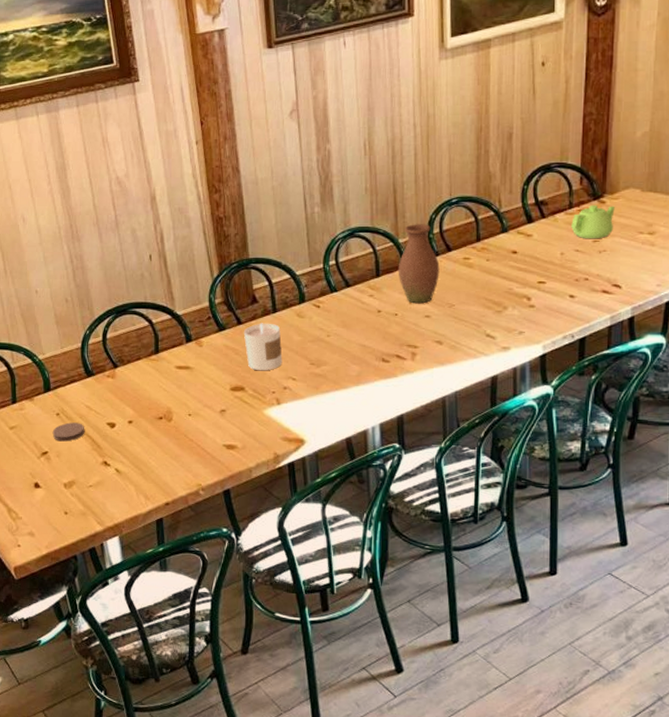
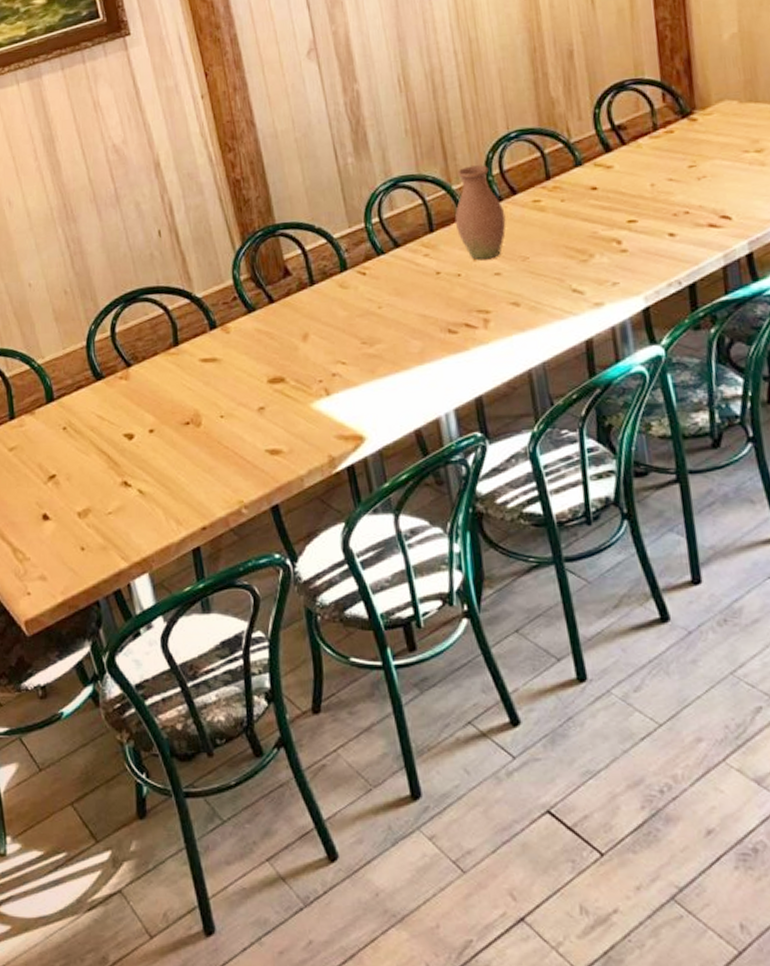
coaster: present [52,422,85,442] -> none [59,436,99,461]
candle: present [243,323,283,371] -> none [277,298,328,357]
teapot: present [571,204,615,239] -> none [659,122,711,165]

